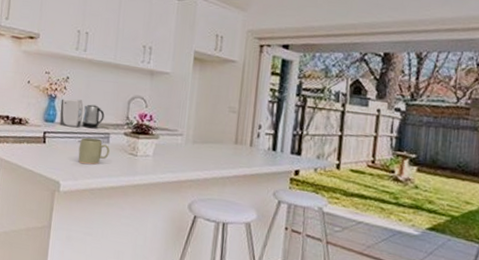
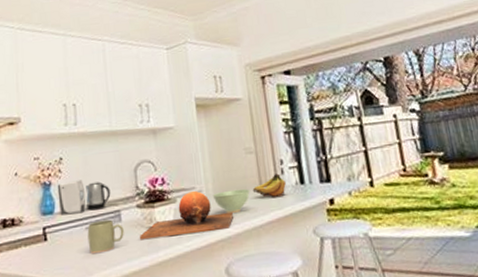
chopping board: none [121,133,207,172] -> present [139,191,234,240]
bowl: none [191,139,225,161] -> present [212,189,250,214]
fruit: none [227,136,259,157] -> present [252,173,286,197]

